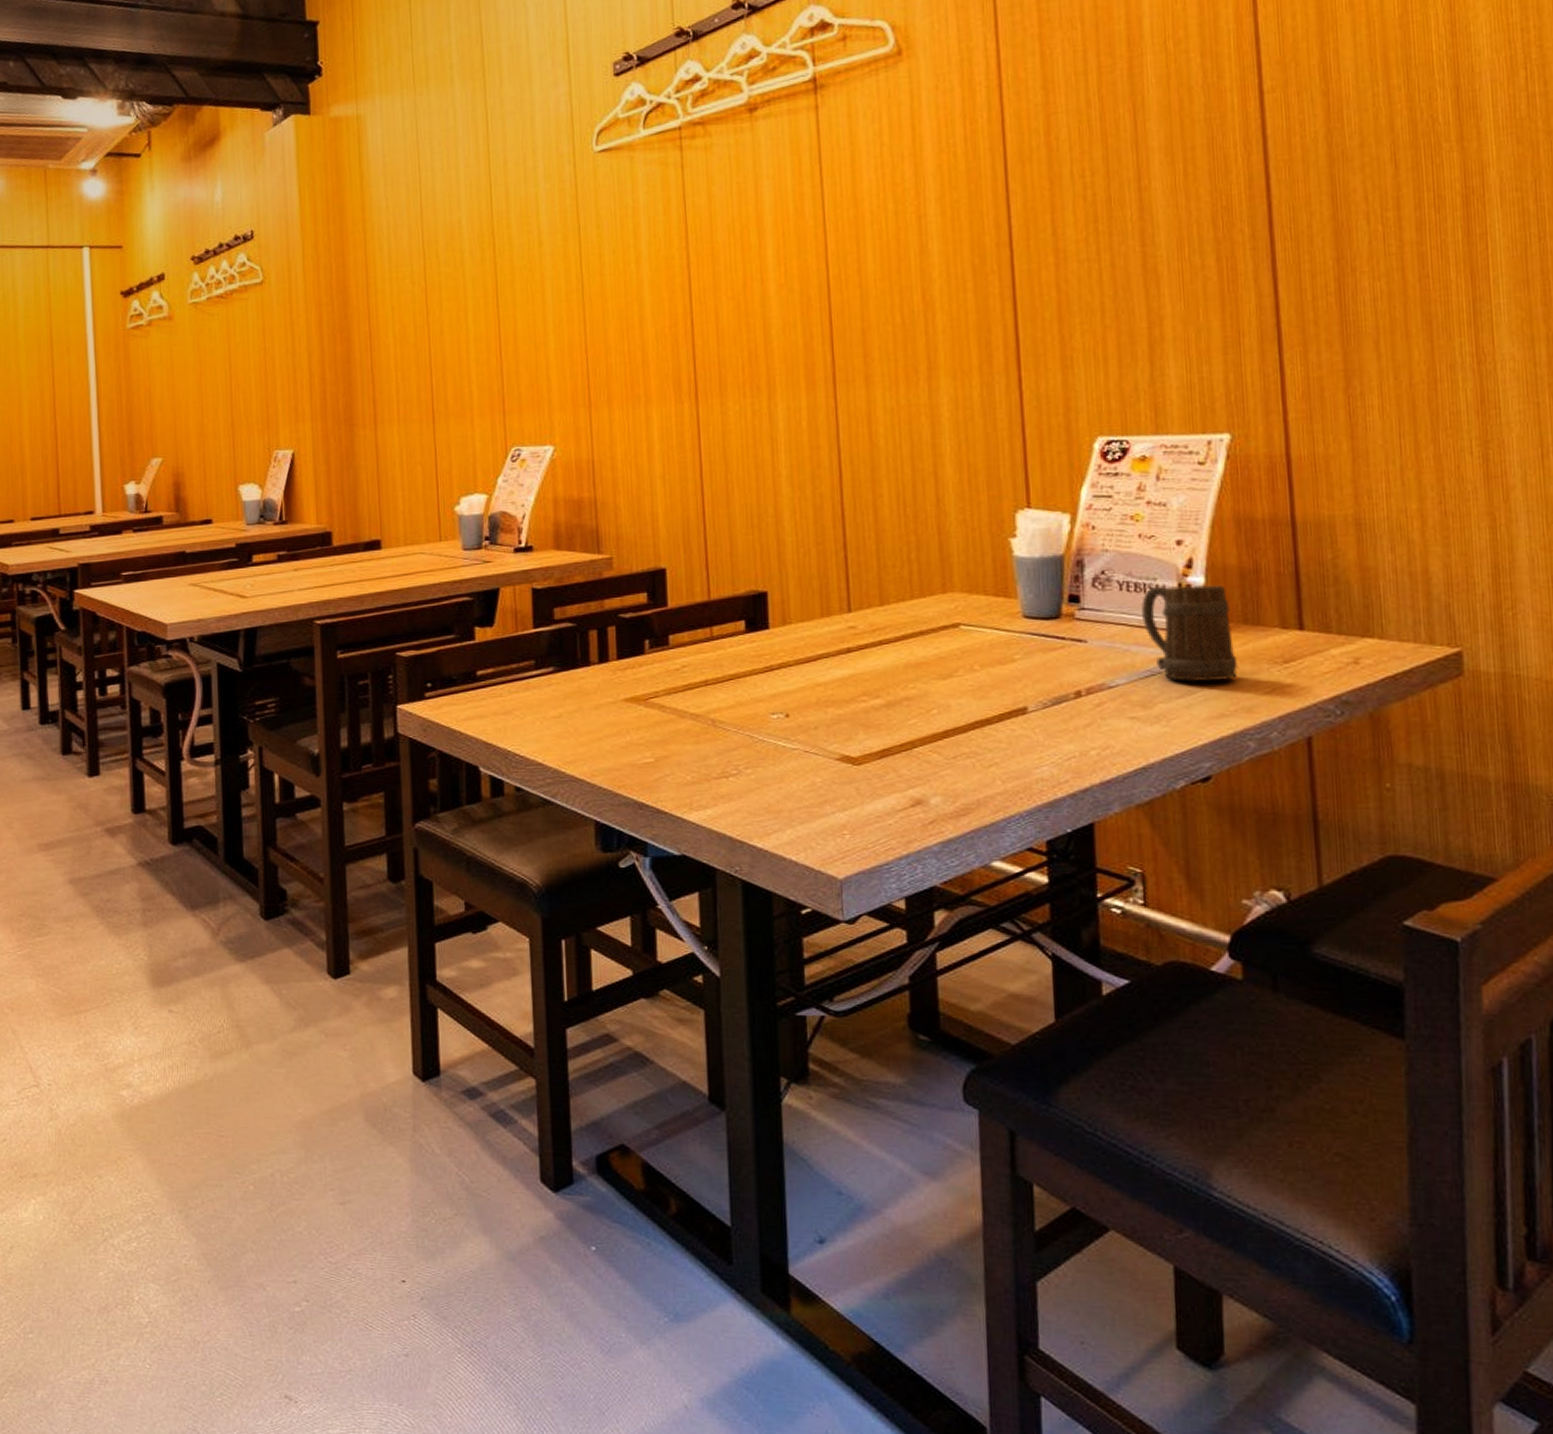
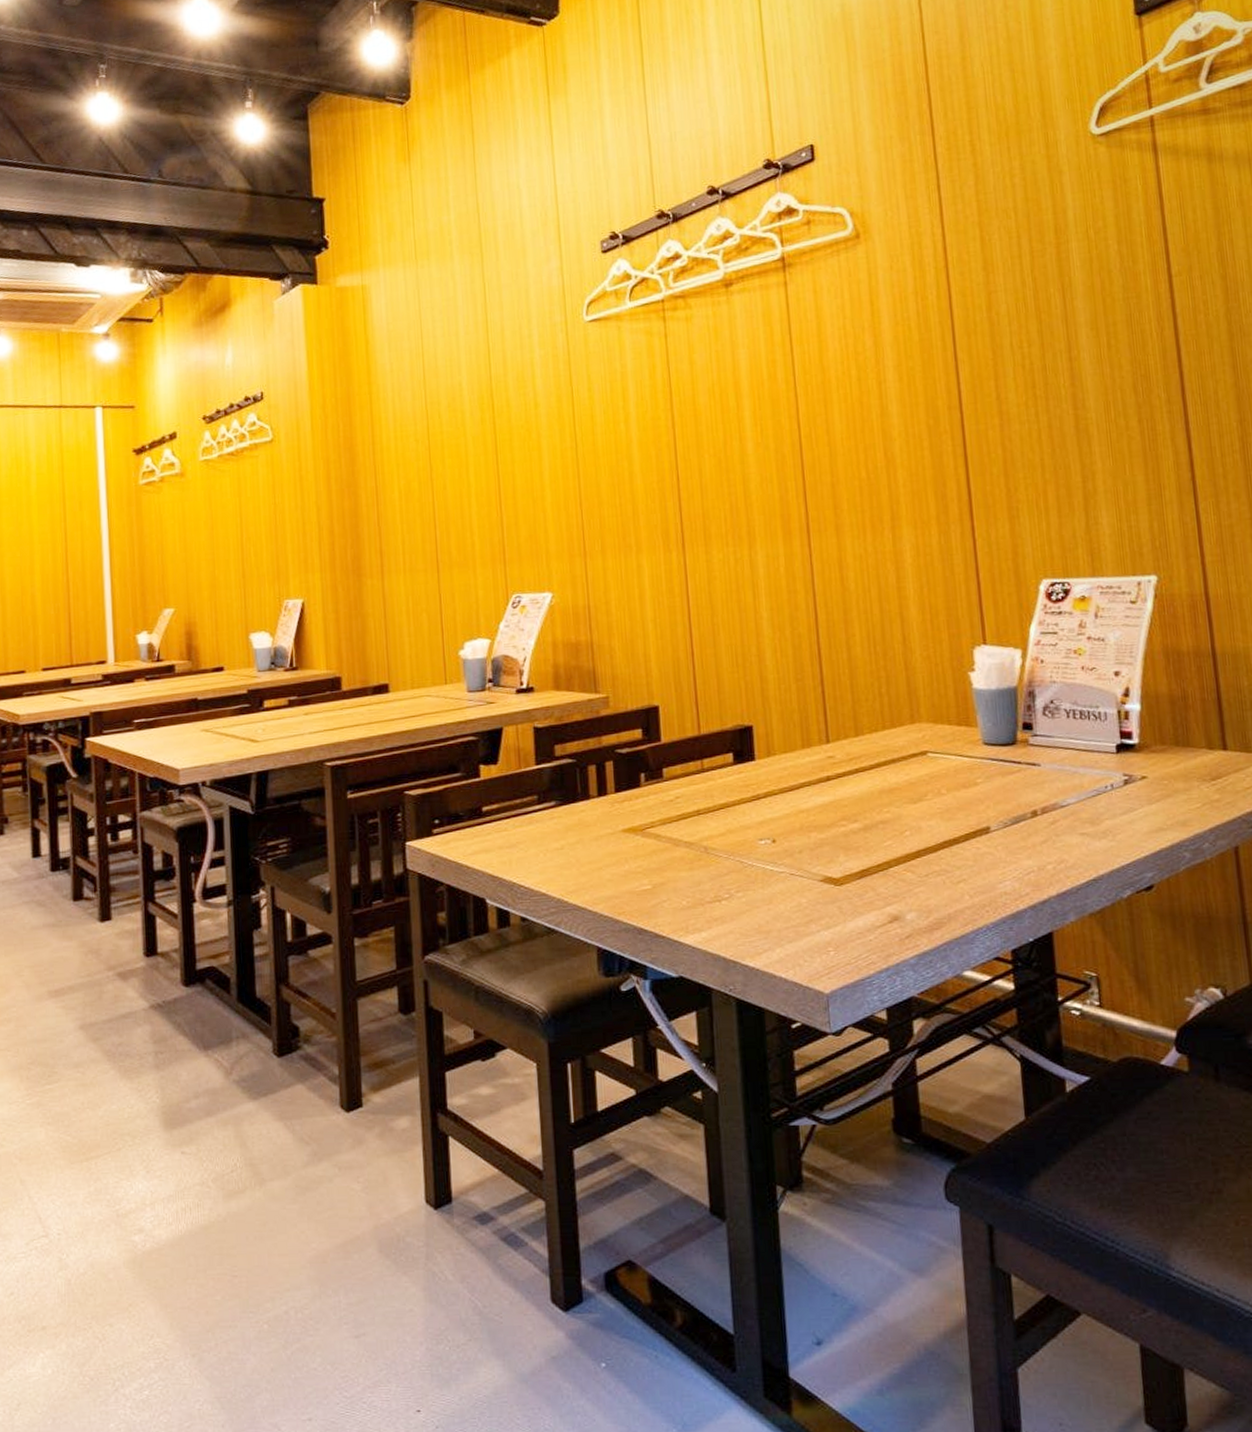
beer mug: present [1141,584,1238,682] -> none [1086,711,1173,800]

